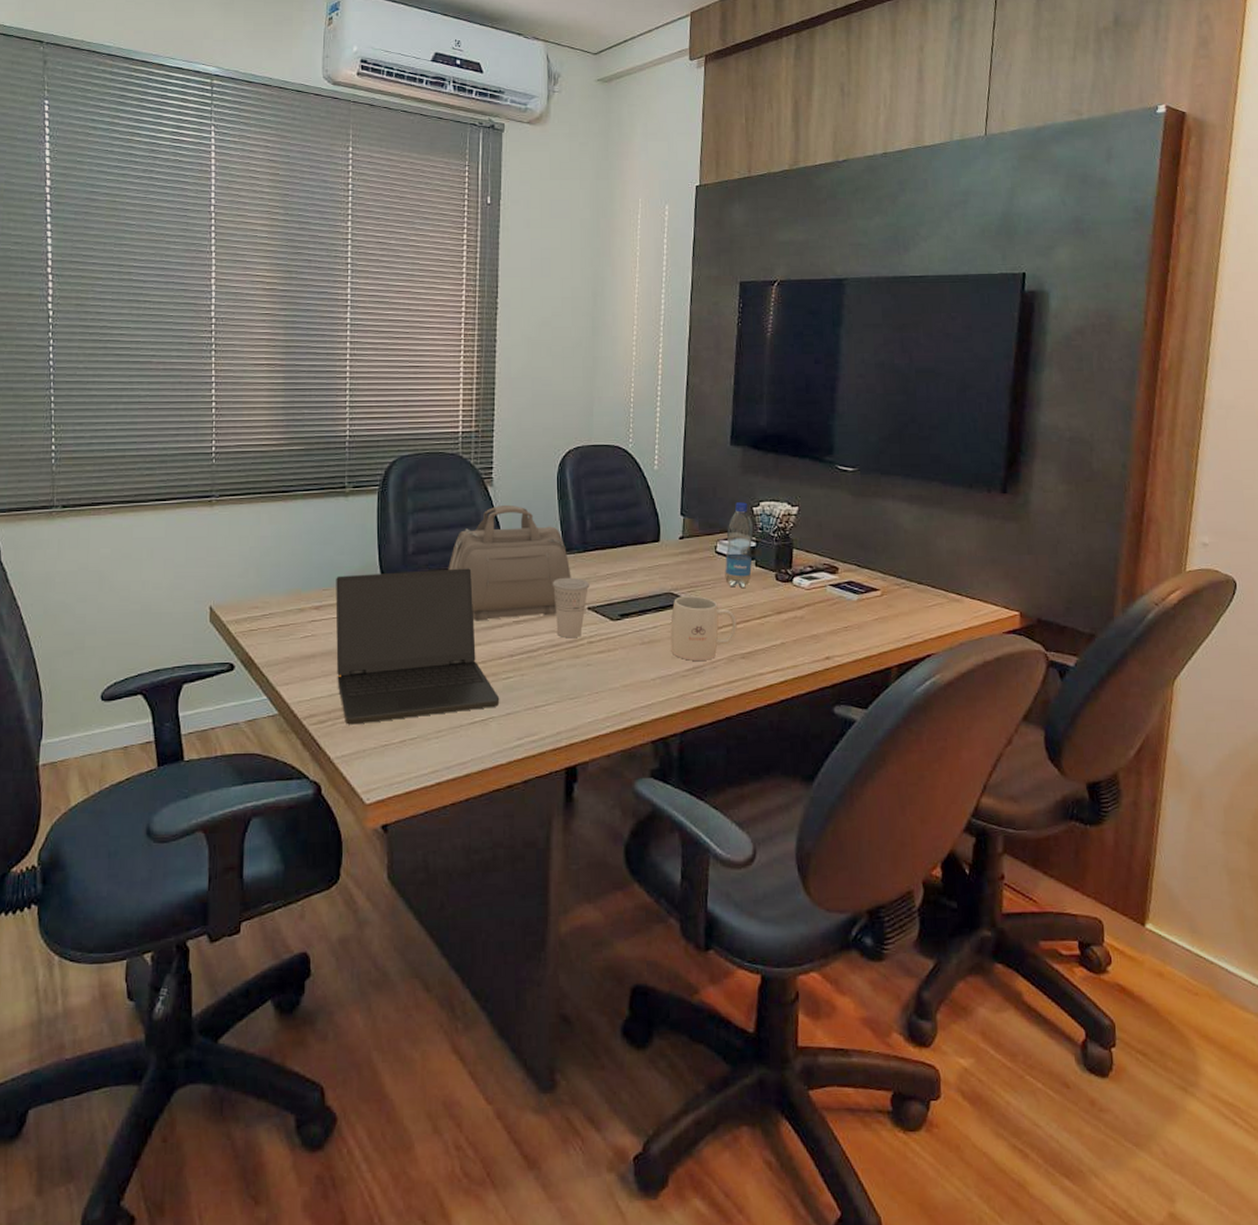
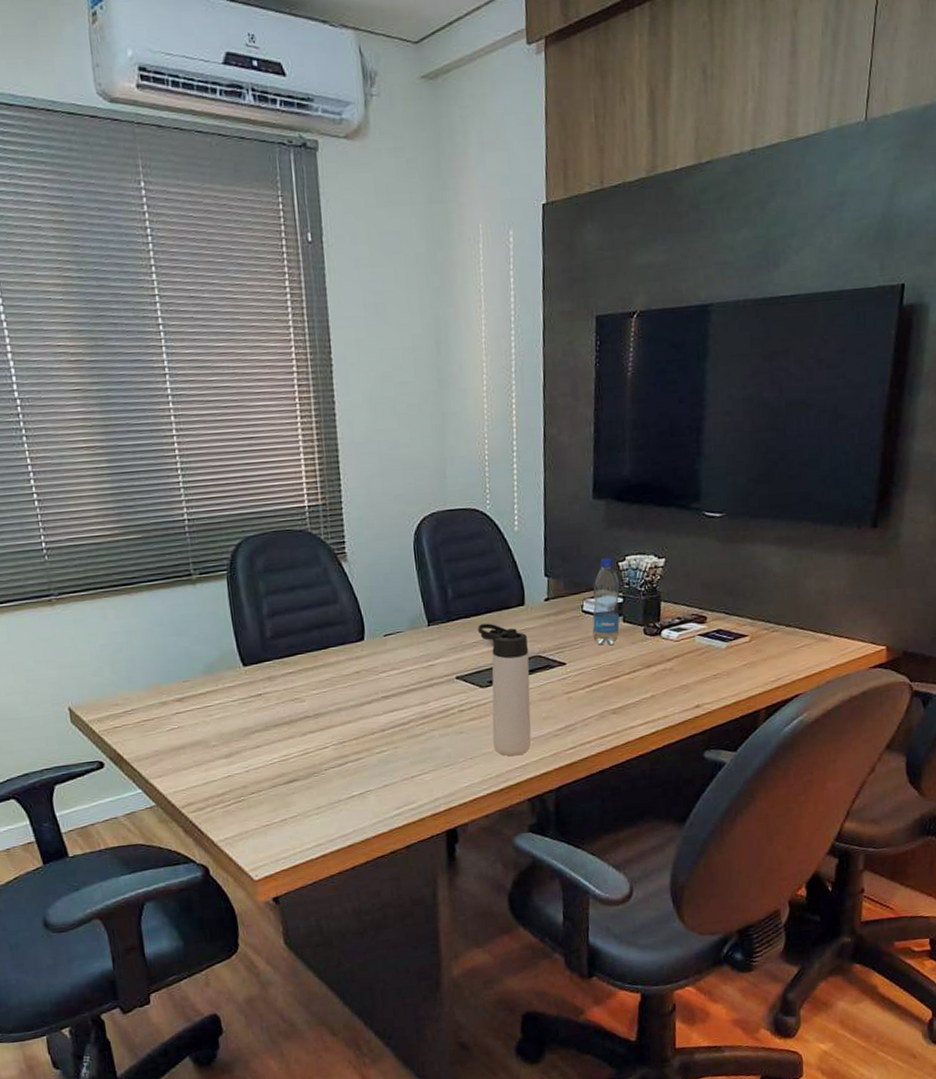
laptop: present [335,568,500,725] -> none [195,647,376,810]
handbag: present [448,504,571,621] -> none [309,579,437,700]
cup: present [552,577,590,639] -> none [417,648,456,709]
thermos bottle: none [613,556,662,694] -> present [478,623,532,756]
mug: present [670,595,737,662] -> none [540,656,607,720]

